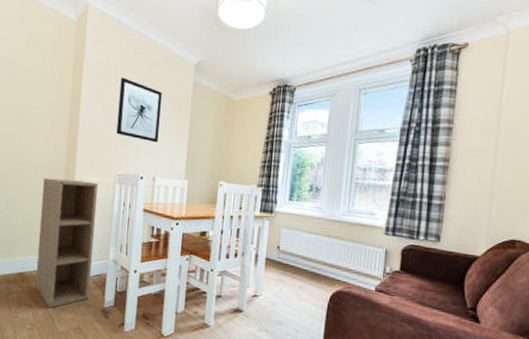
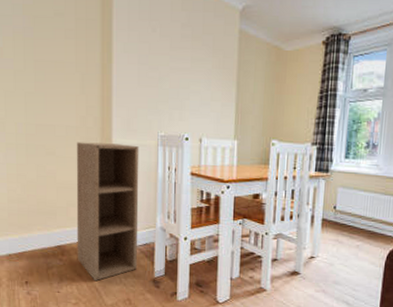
wall art: present [116,77,162,143] -> none [156,26,205,100]

